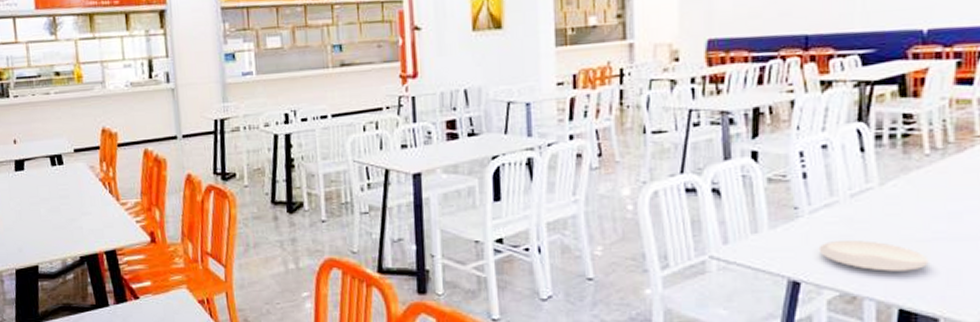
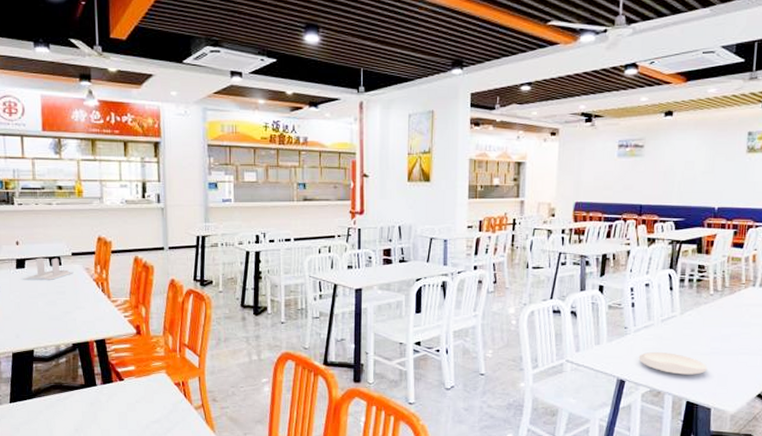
napkin holder: none [23,156,77,184] -> present [23,257,74,281]

